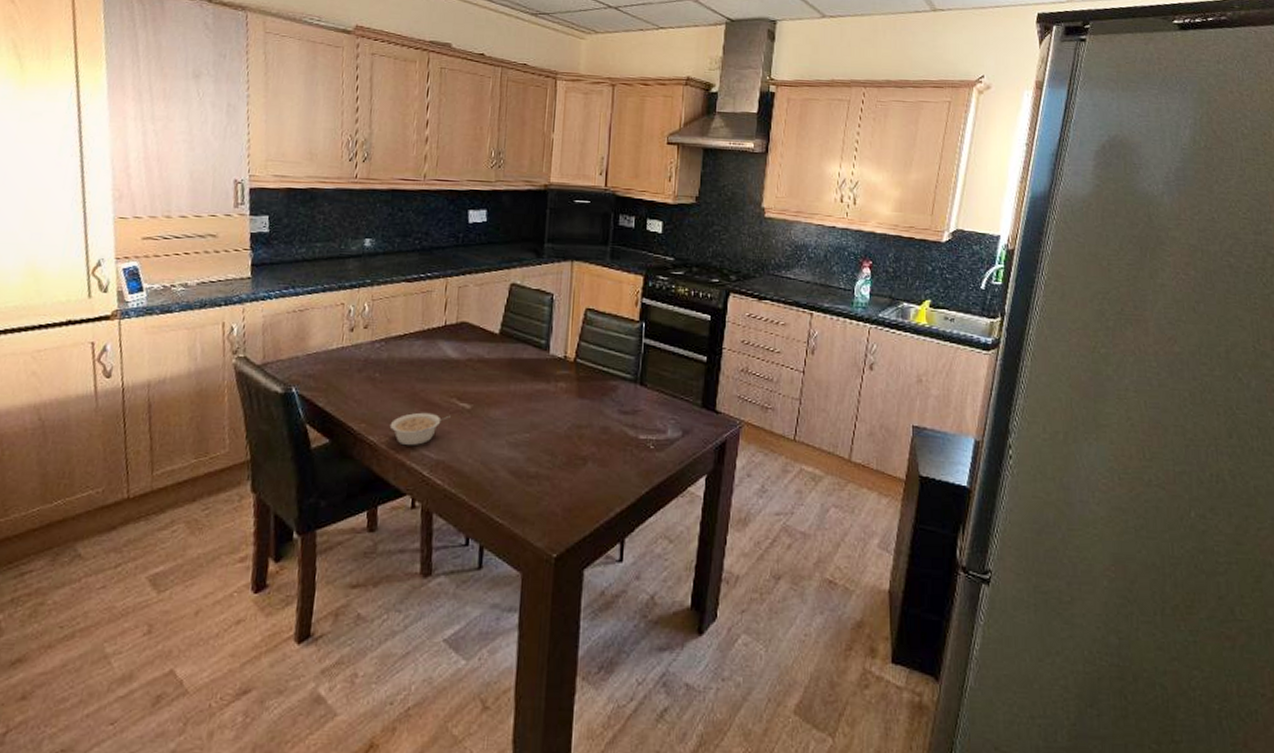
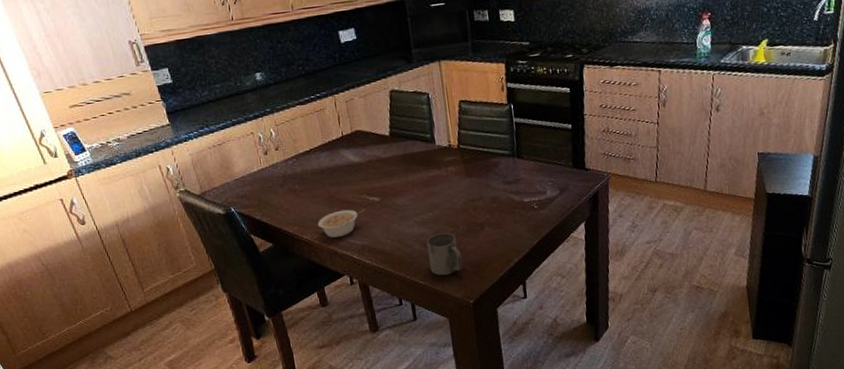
mug: none [512,460,554,516] -> present [426,232,463,276]

